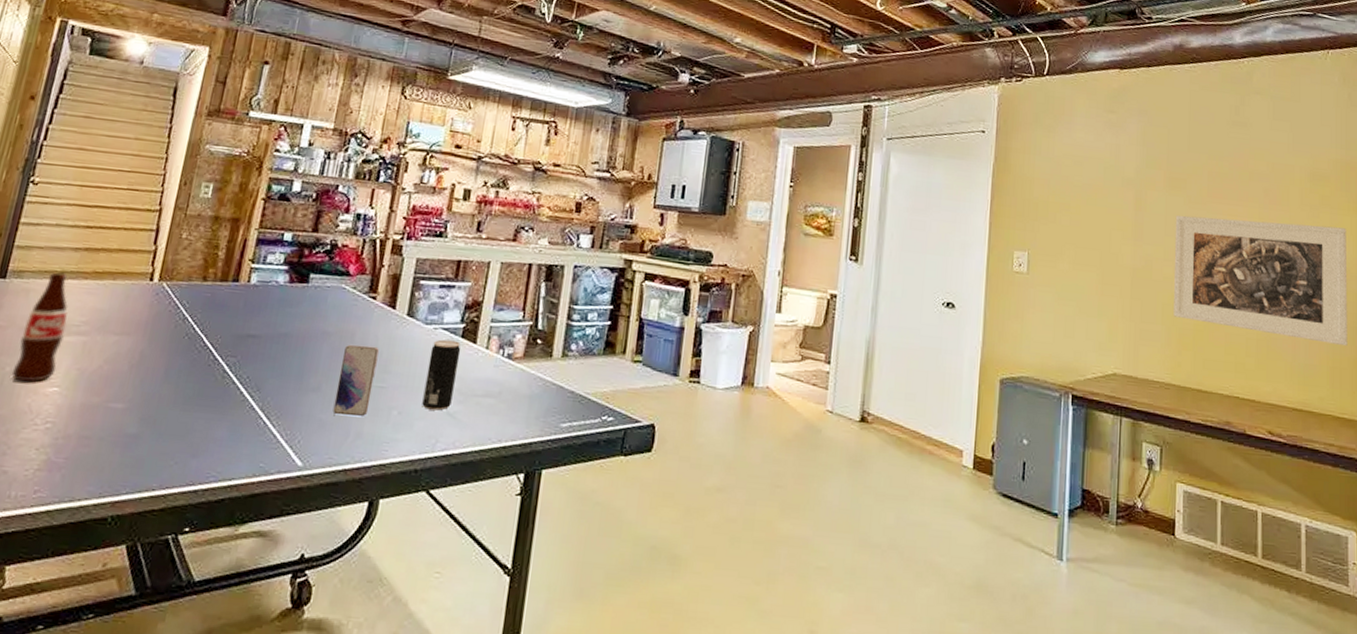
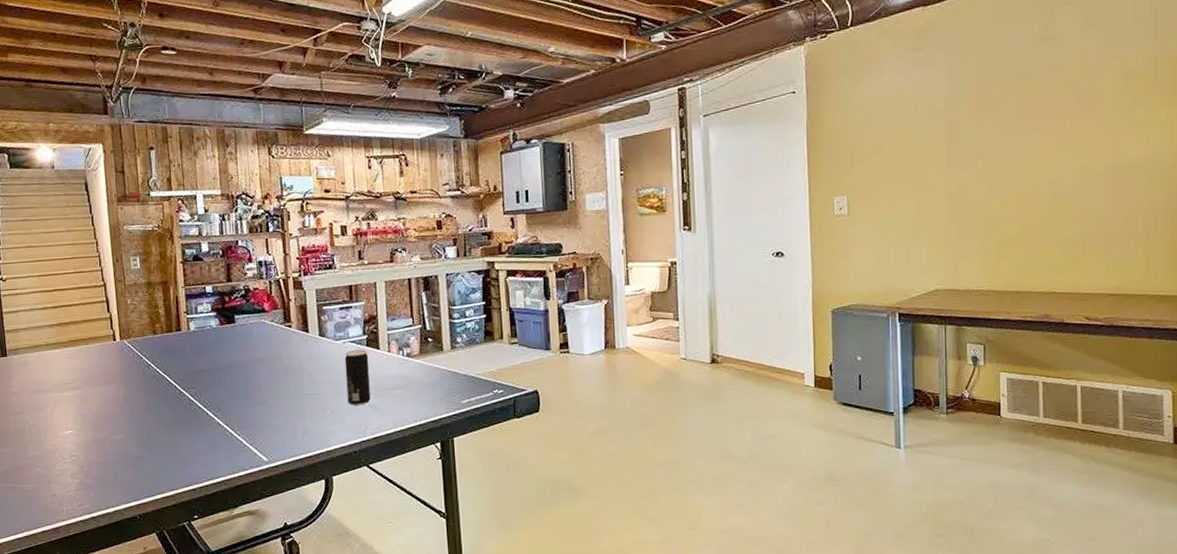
bottle: present [11,272,69,383] -> none [32,345,66,430]
smartphone: present [332,344,379,417] -> none [277,364,308,420]
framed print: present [1173,215,1348,347] -> none [987,121,1163,232]

